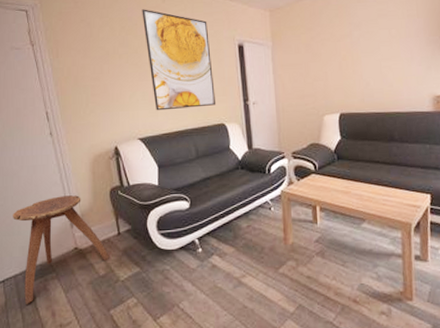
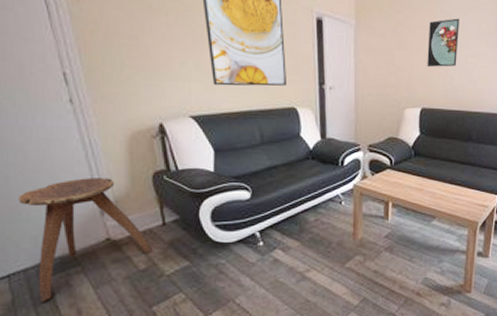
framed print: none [340,27,371,75] -> present [427,18,460,68]

